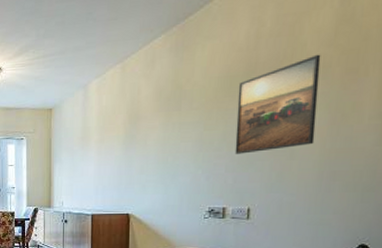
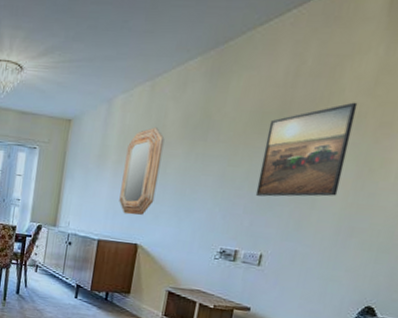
home mirror: none [106,105,141,188] -> present [119,127,165,216]

